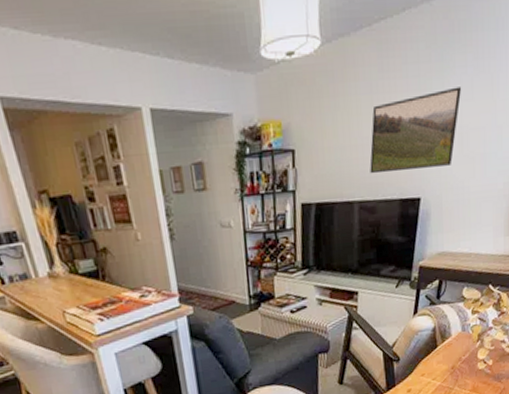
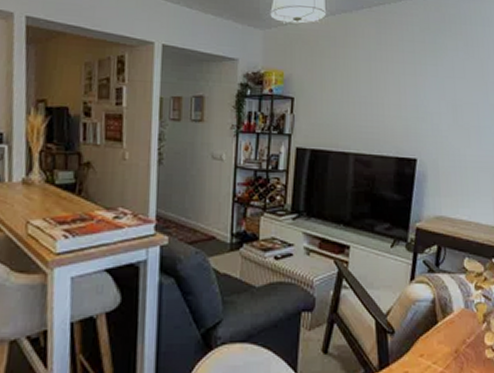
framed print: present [369,87,462,174] -> none [366,66,454,133]

